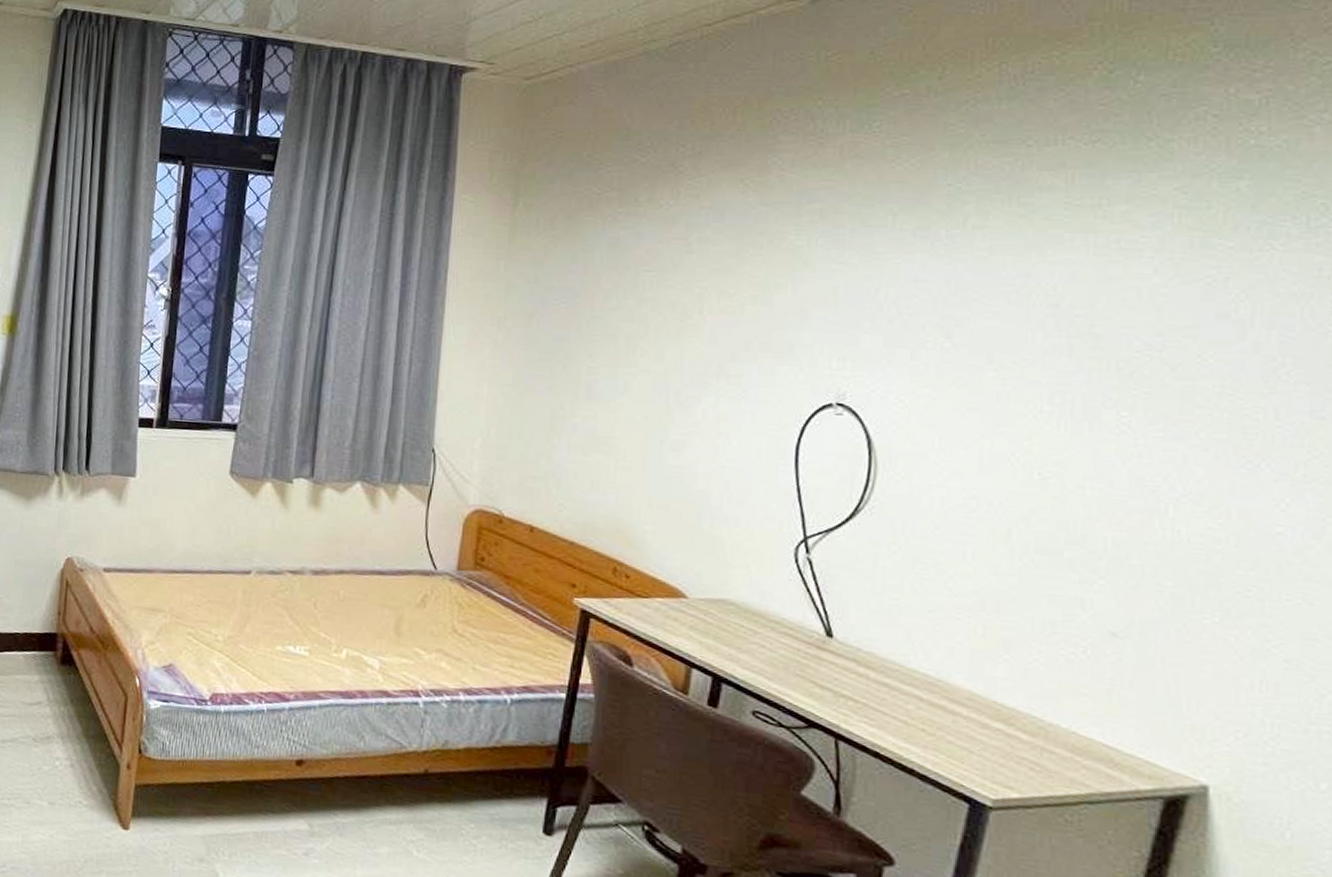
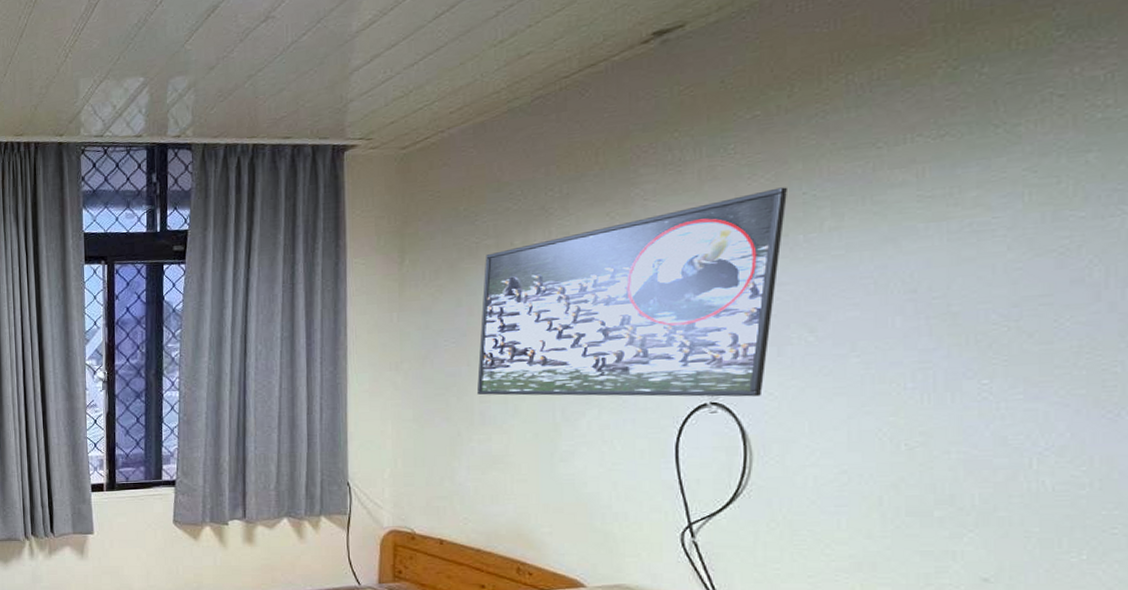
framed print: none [584,175,933,402] -> present [476,187,789,397]

